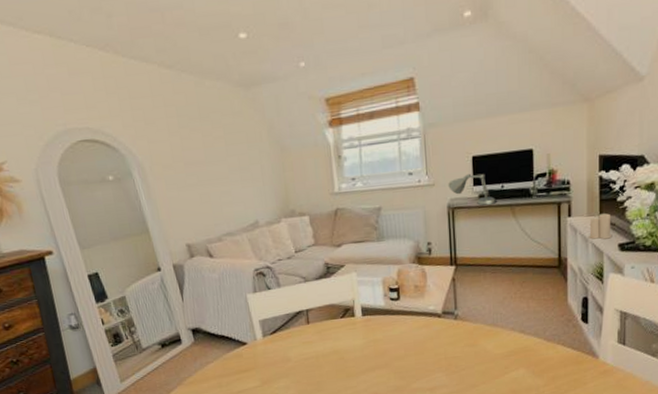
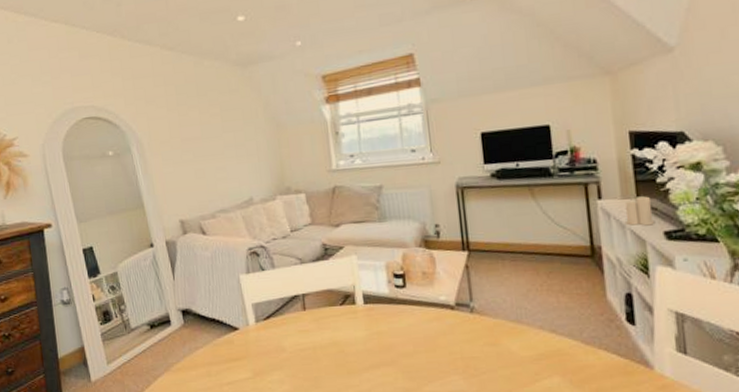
desk lamp: present [448,173,498,207] -> none [455,150,514,186]

